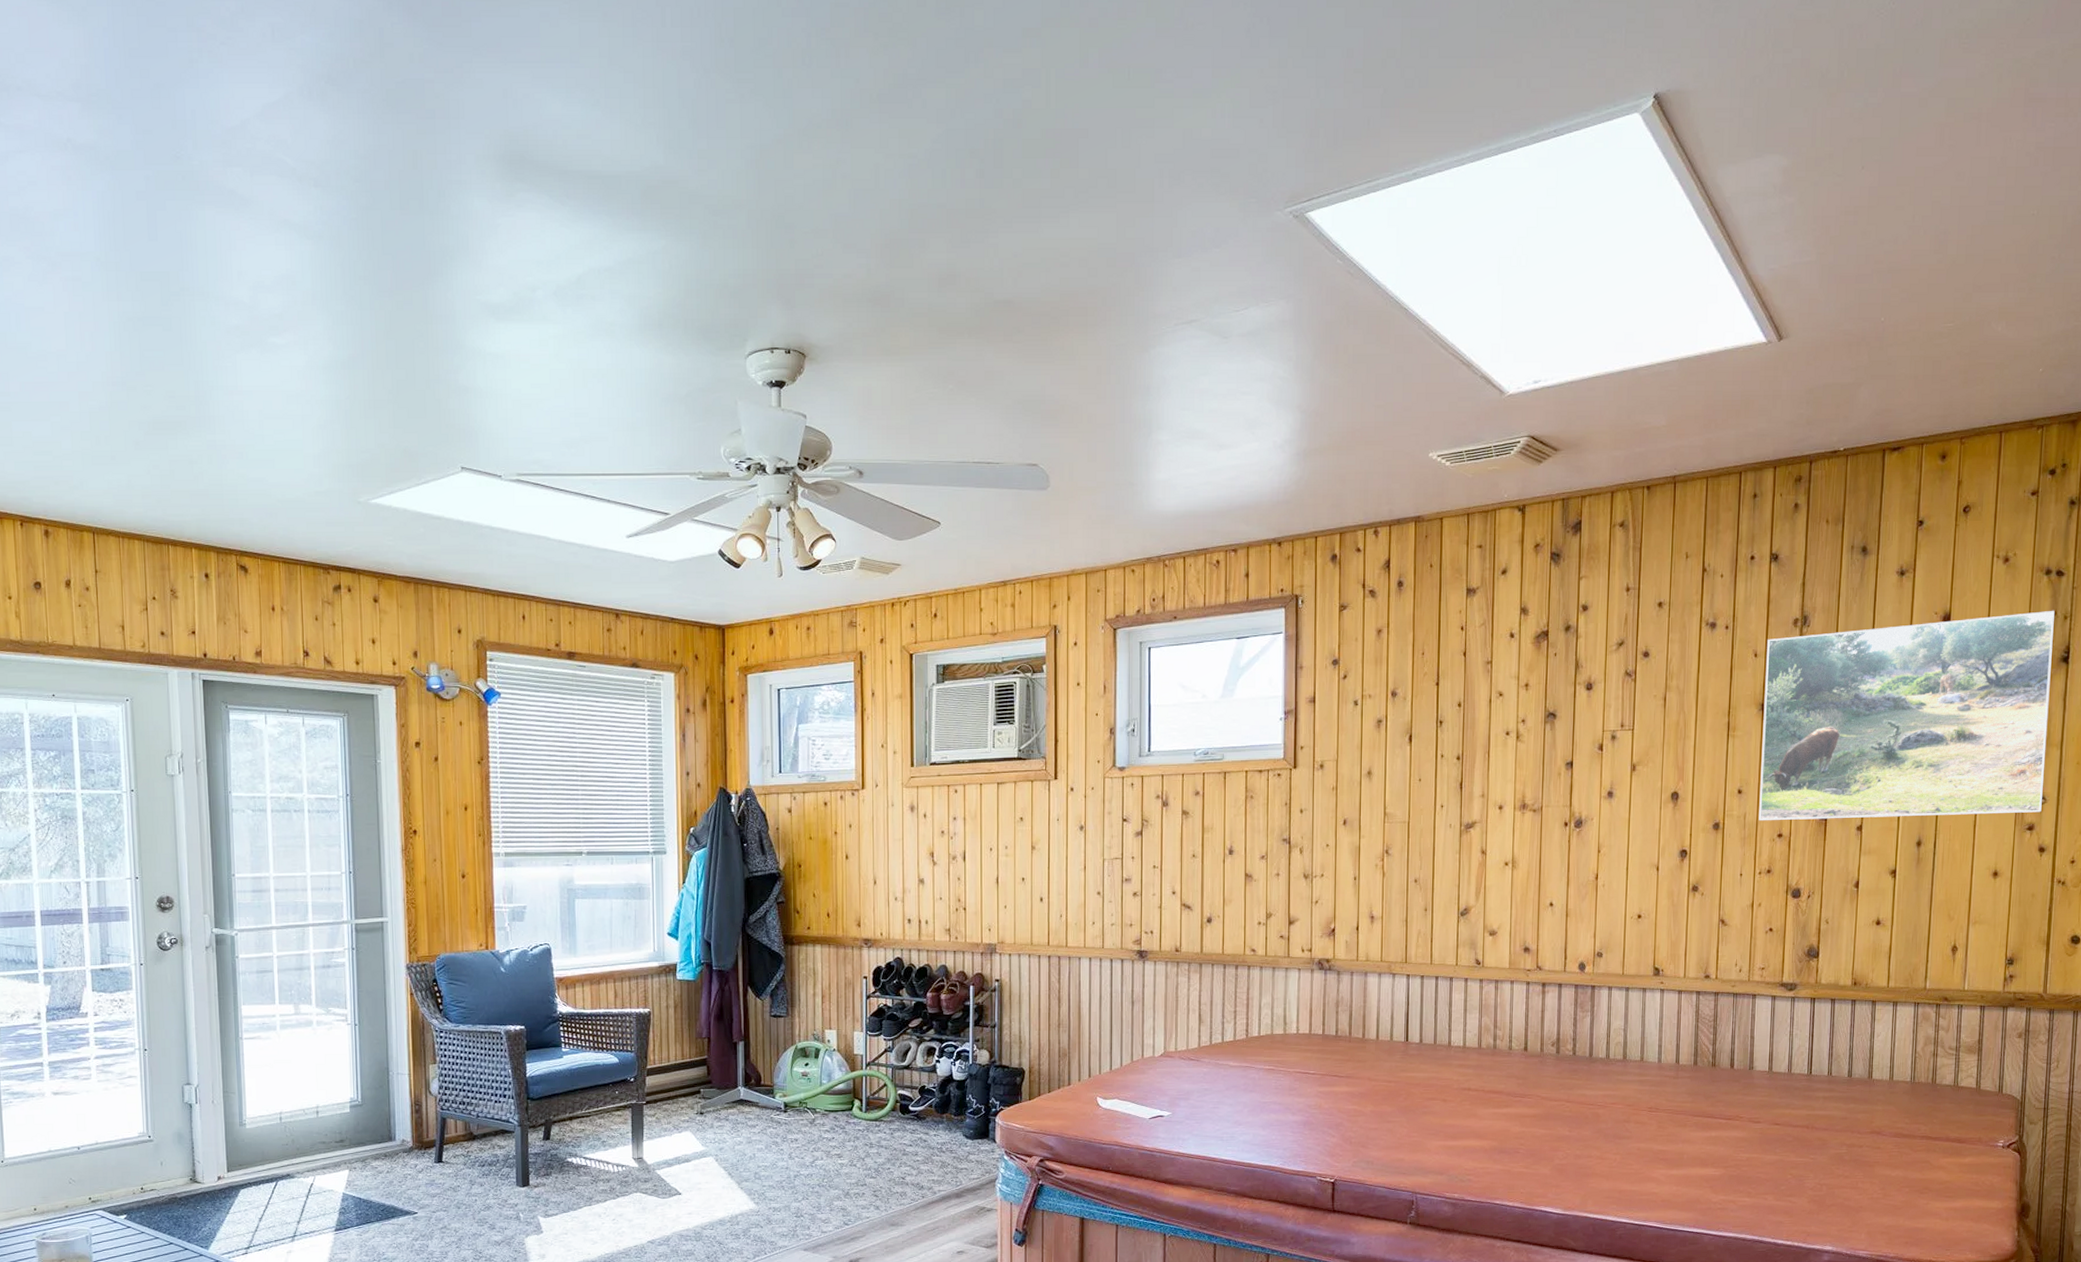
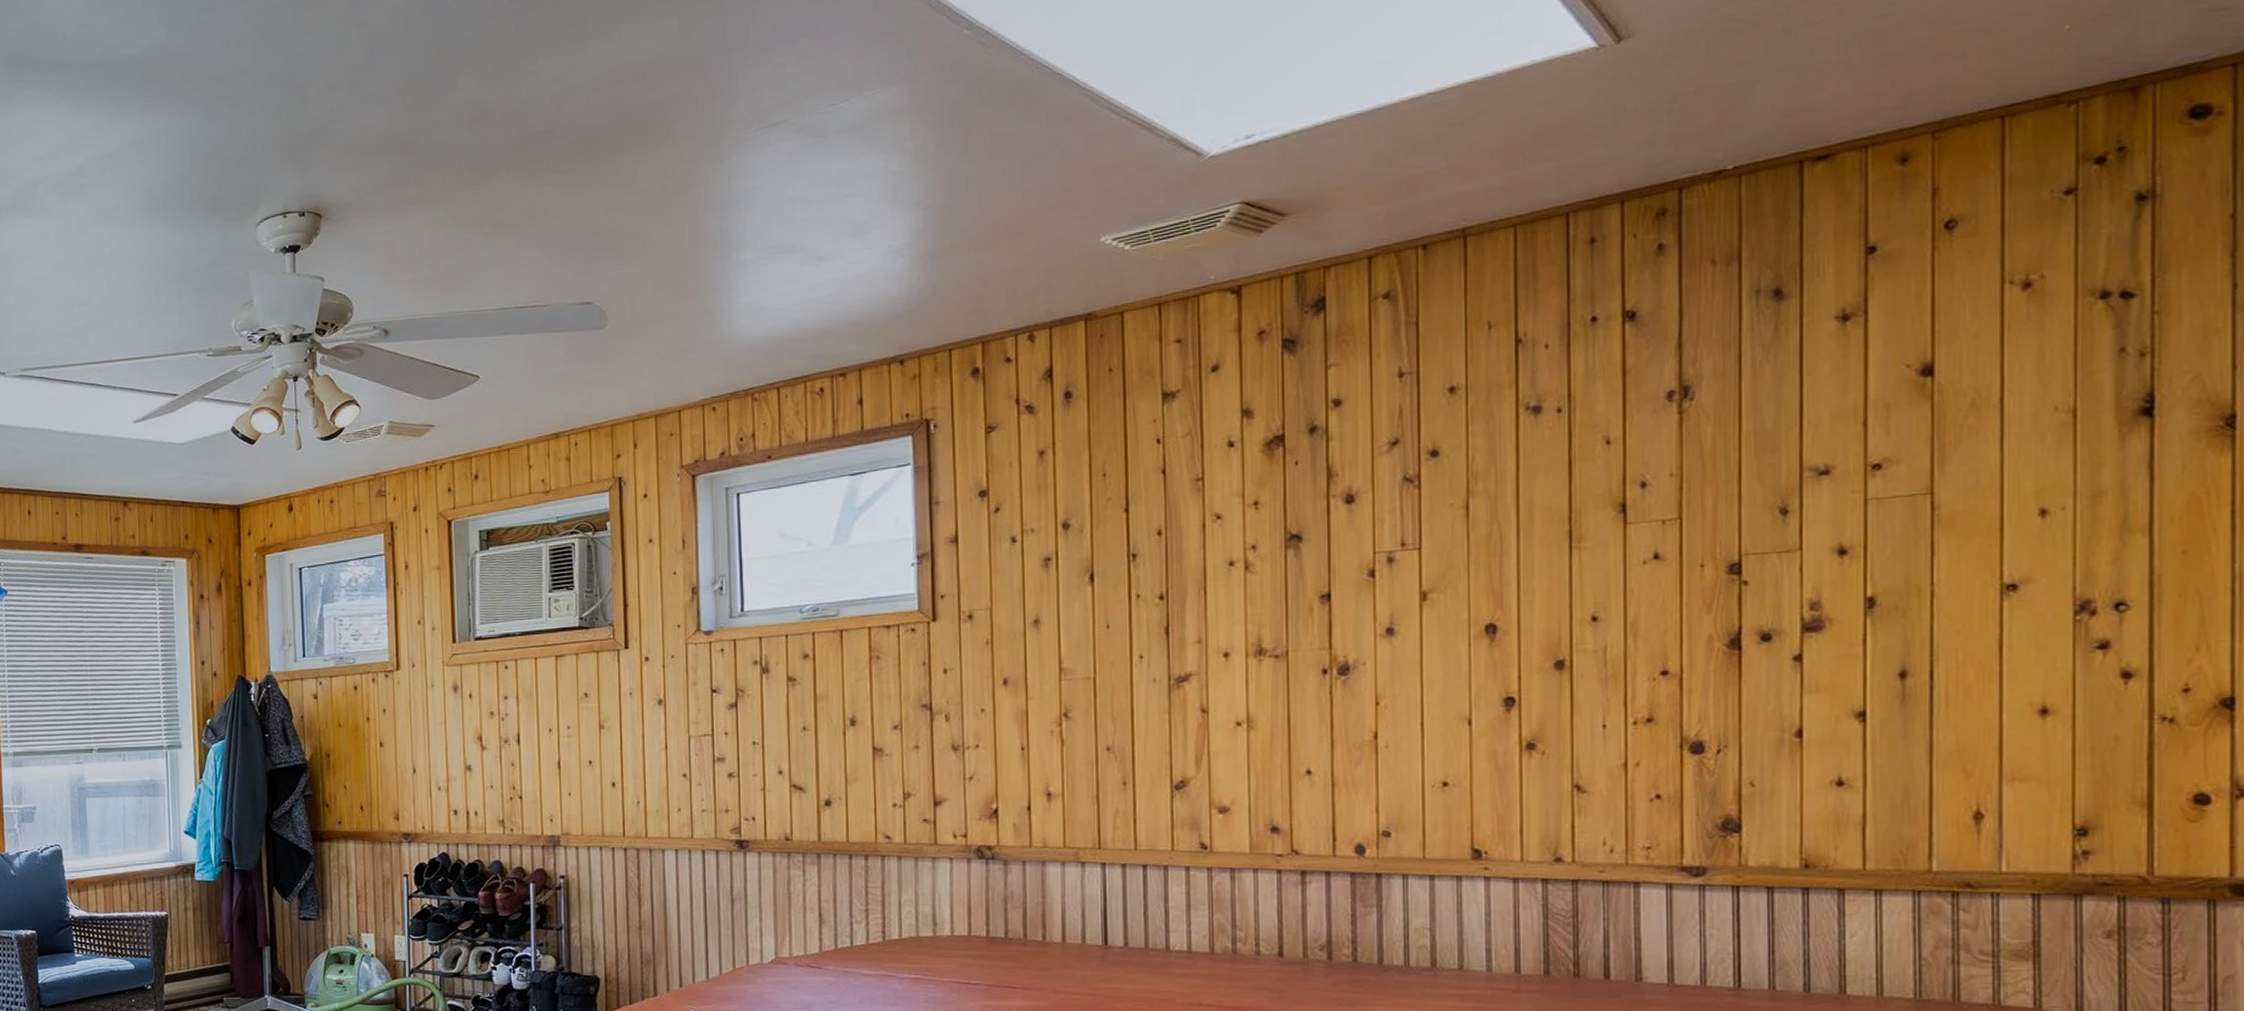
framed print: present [1759,610,2055,821] -> none [1625,345,2123,656]

